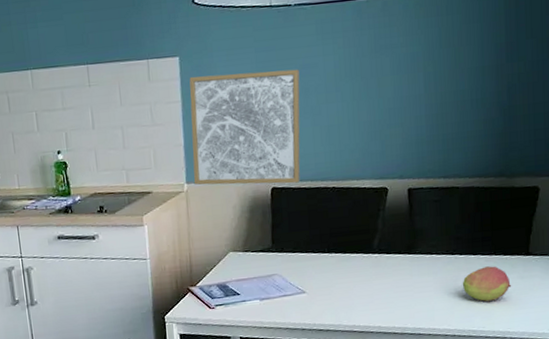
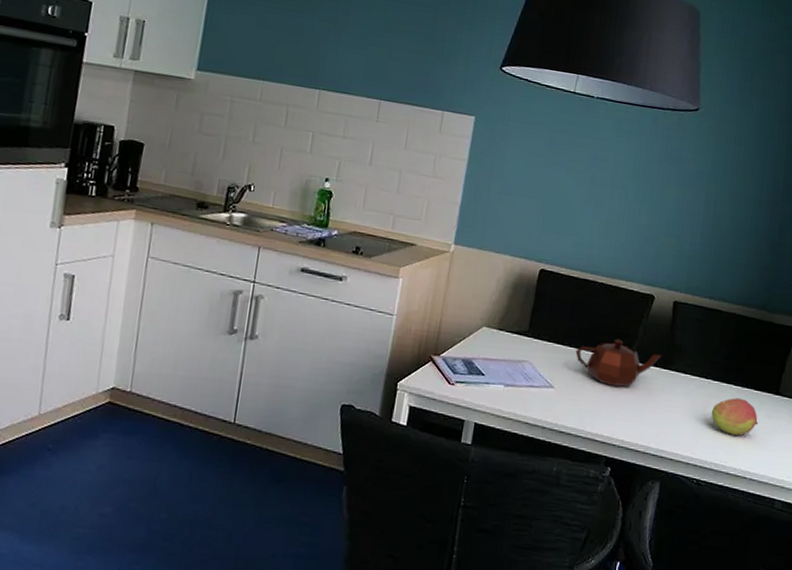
wall art: present [189,69,301,185] -> none [462,138,590,270]
teapot: none [320,236,405,280] -> present [575,339,662,387]

